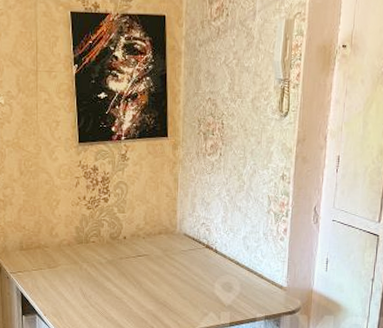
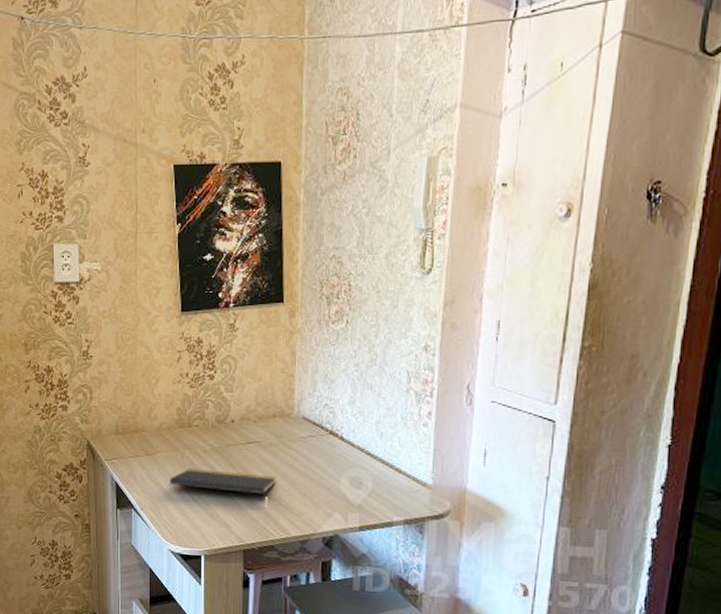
notepad: none [70,279,162,301] -> present [170,469,277,497]

